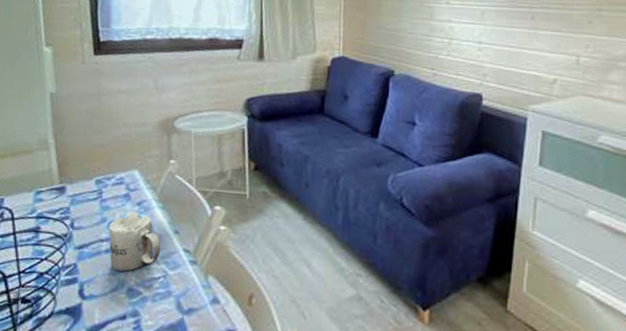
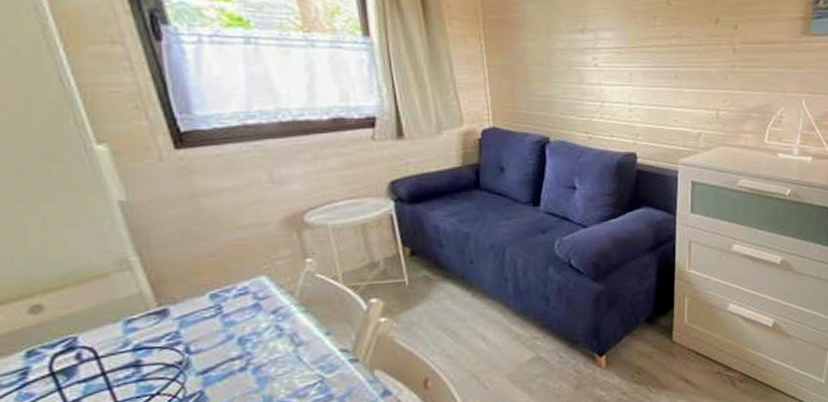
mug: present [108,211,161,272] -> none [238,321,312,387]

